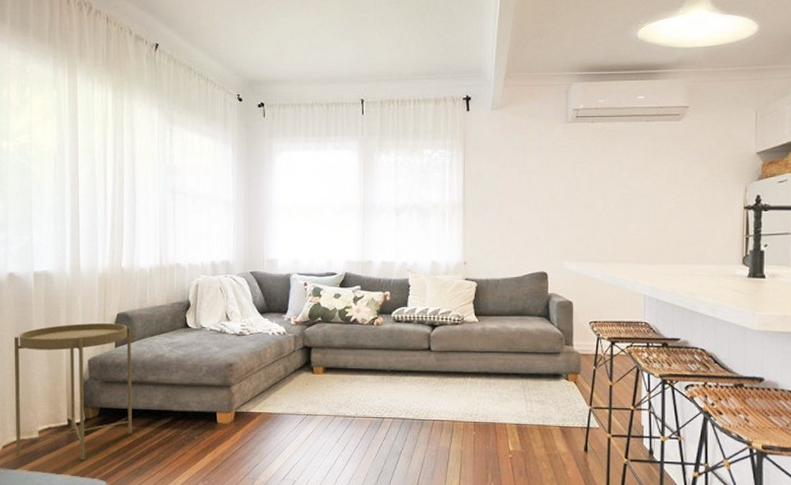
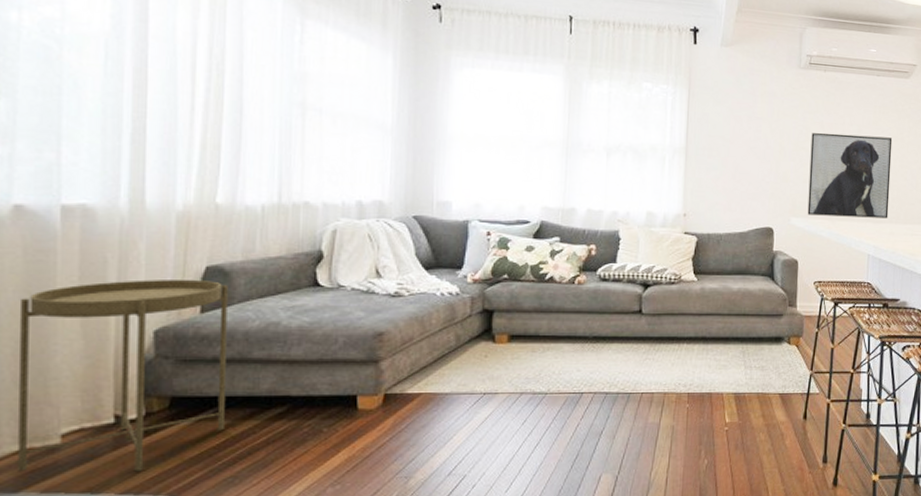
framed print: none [580,180,666,259] -> present [807,133,893,219]

